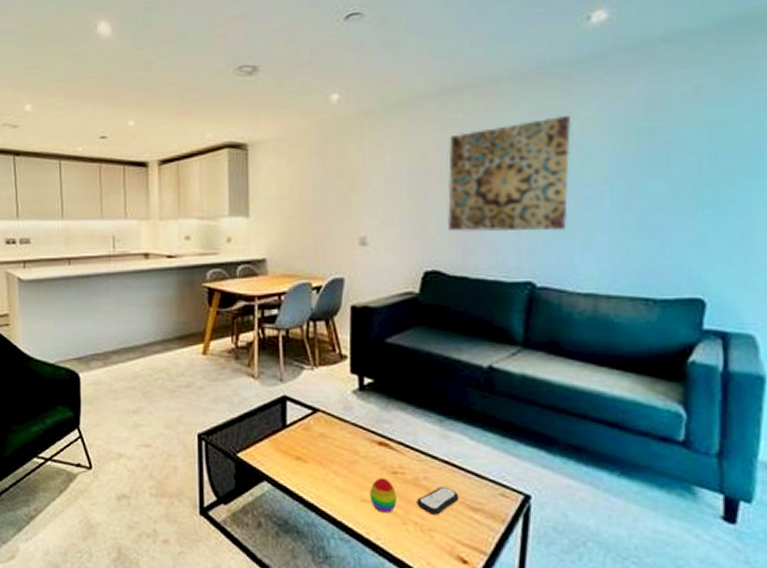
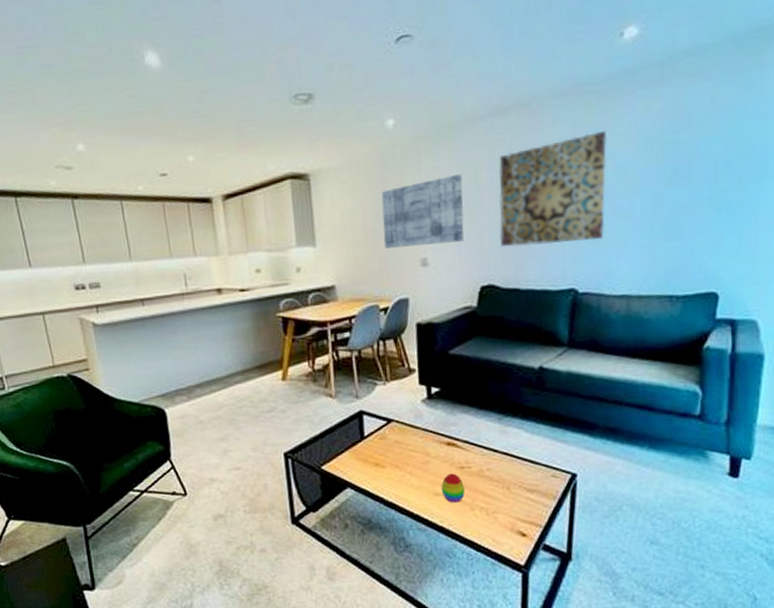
wall art: none [321,151,409,224] -> present [381,173,464,249]
remote control: present [417,486,459,515] -> none [482,474,518,500]

